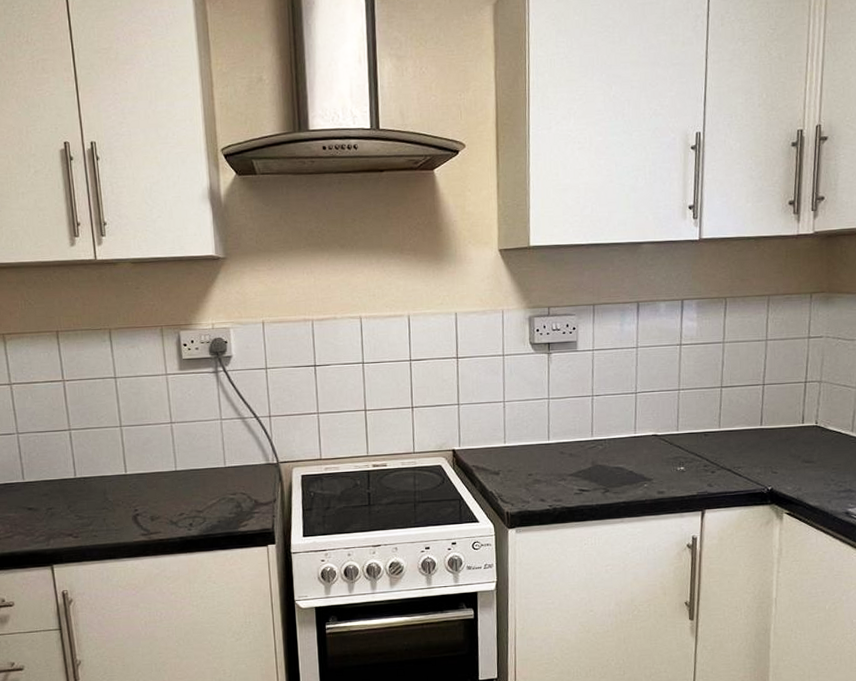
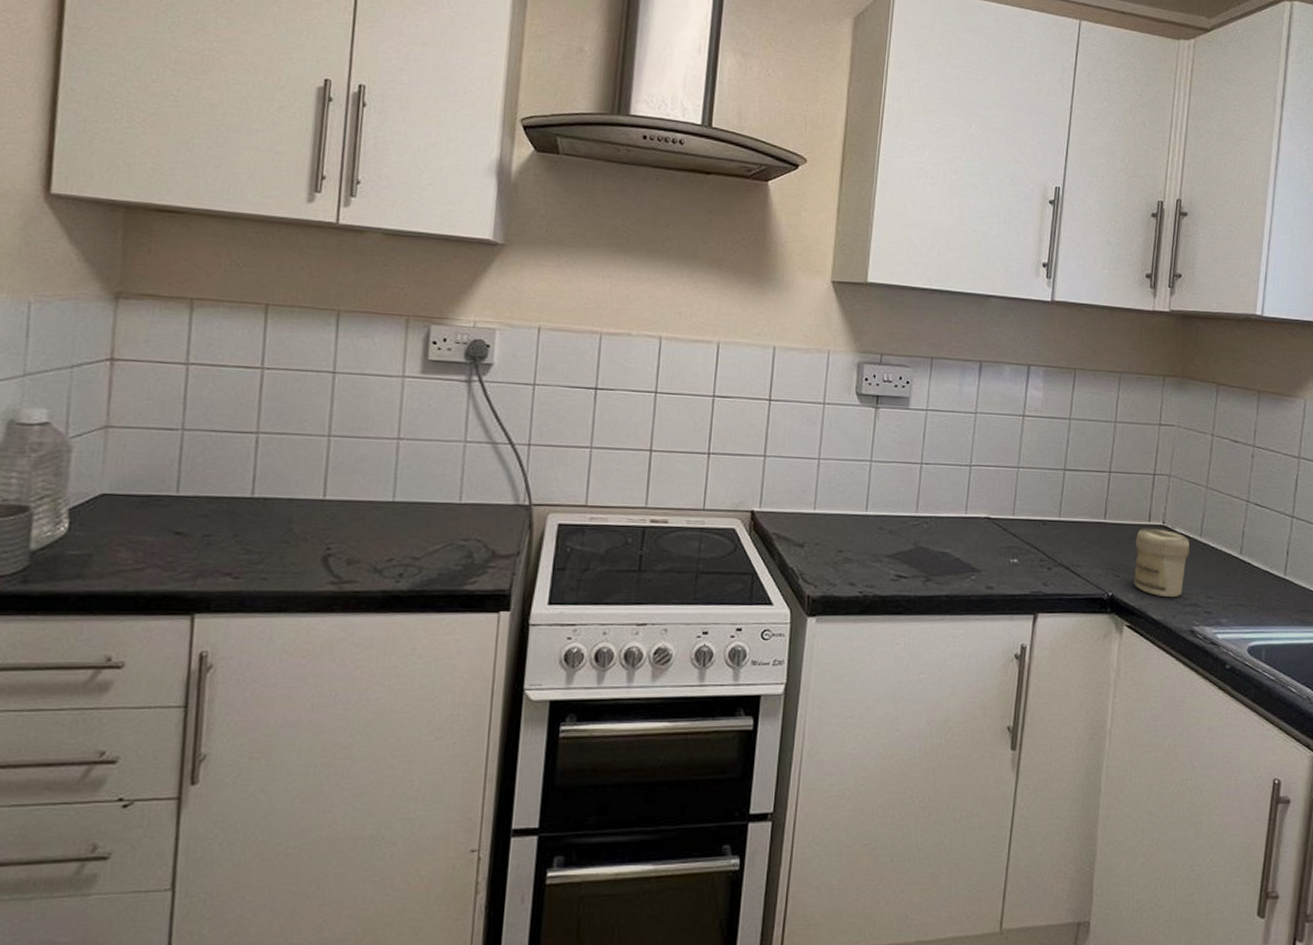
jar: none [791,428,842,487] -> present [1134,528,1189,598]

